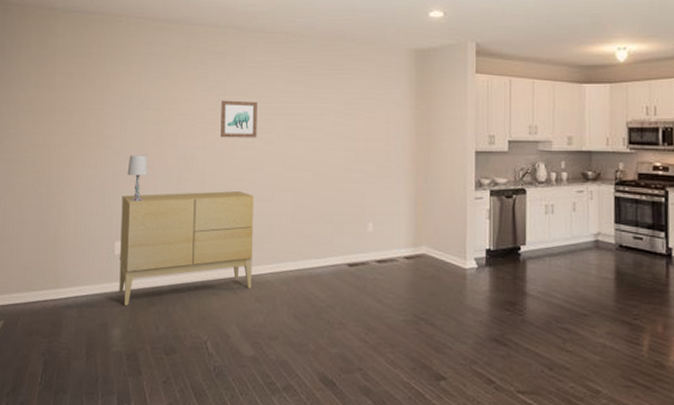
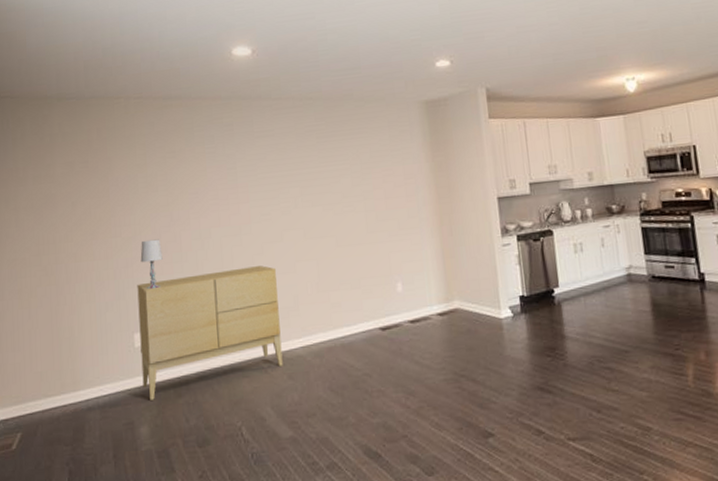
wall art: present [220,100,258,138] -> none [232,171,273,213]

